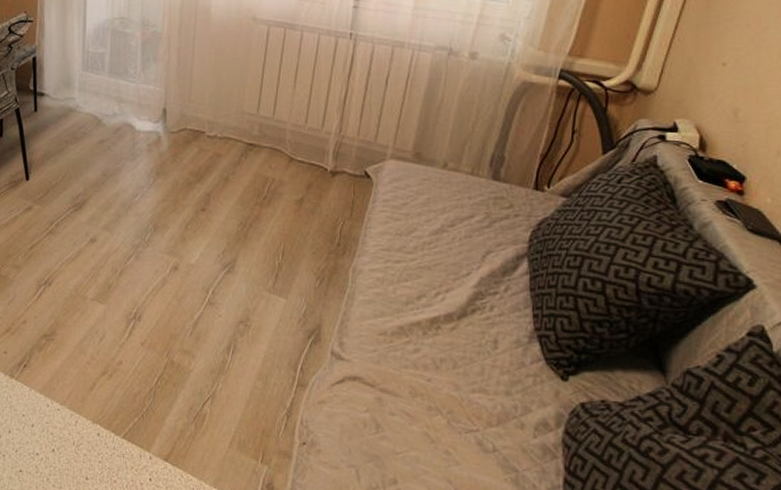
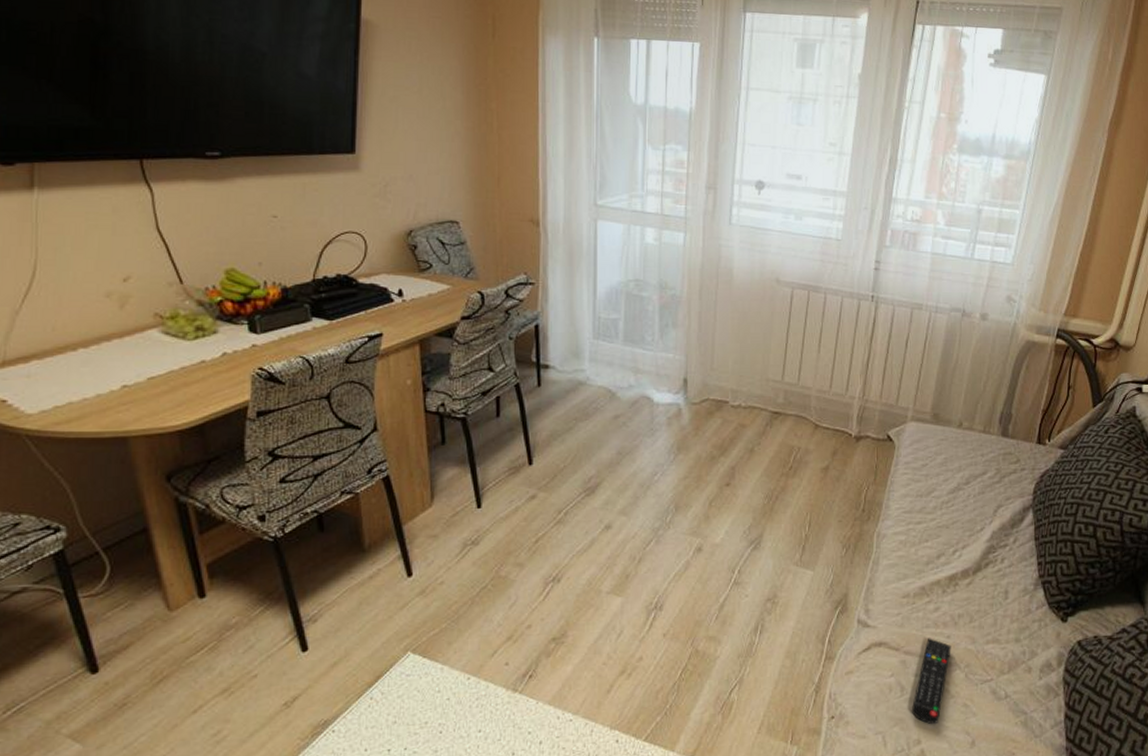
remote control: none [387,379,432,466] -> present [911,638,951,724]

